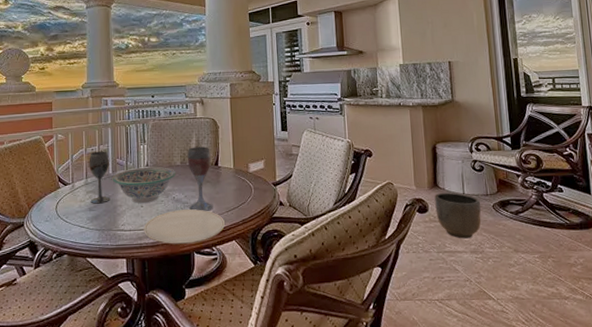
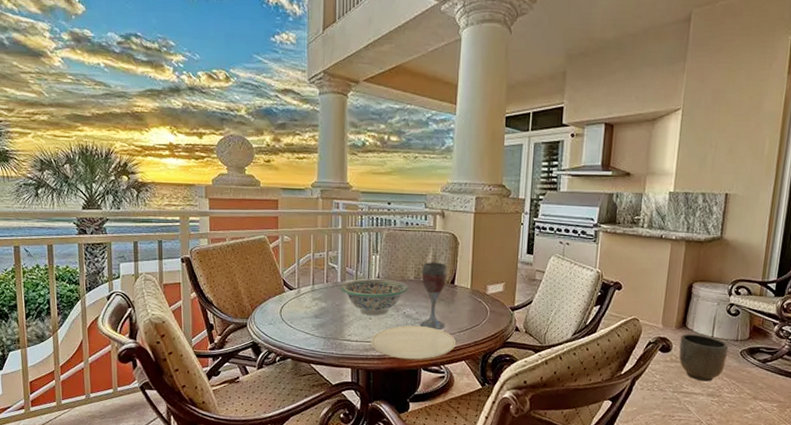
wine glass: present [89,151,110,204] -> none [316,257,339,312]

